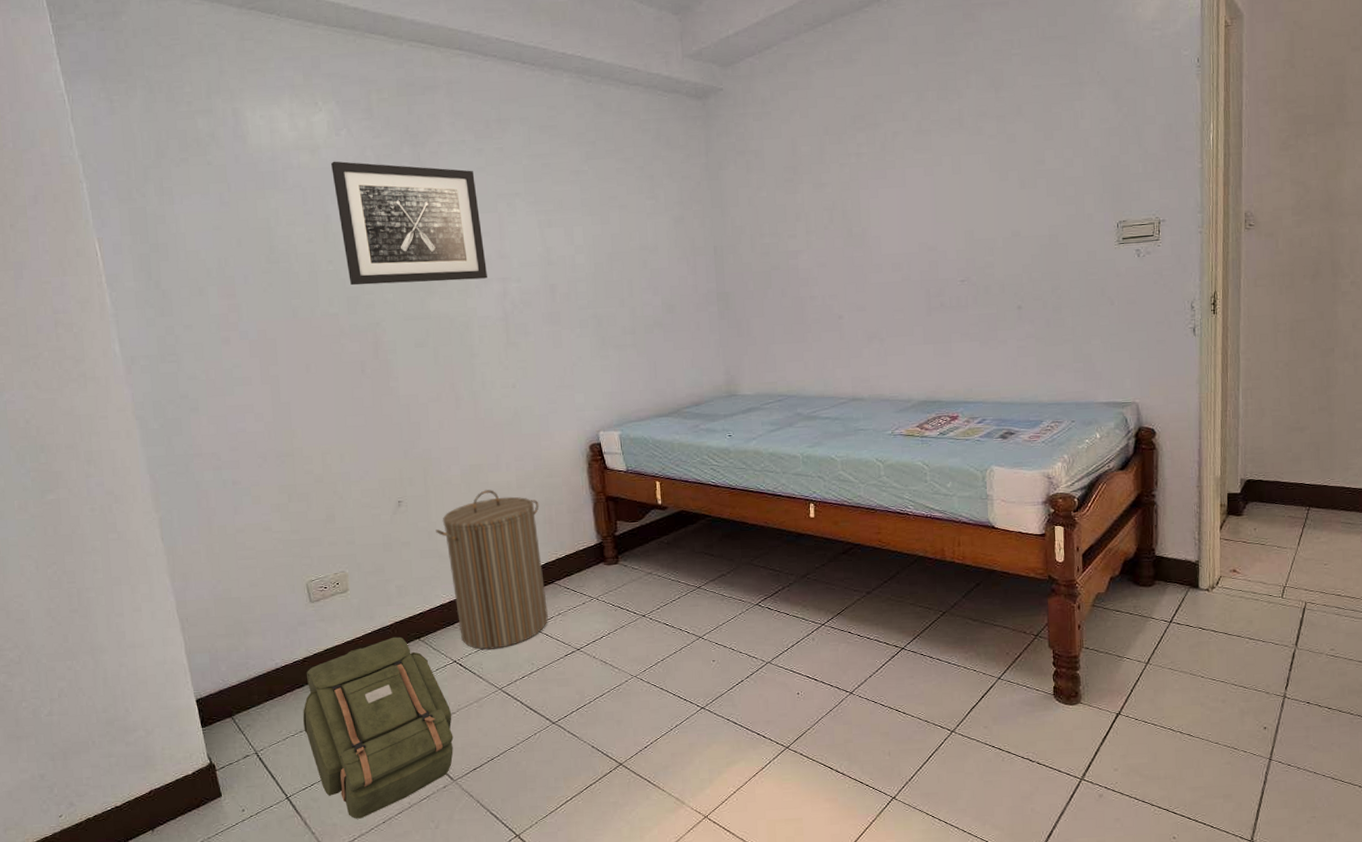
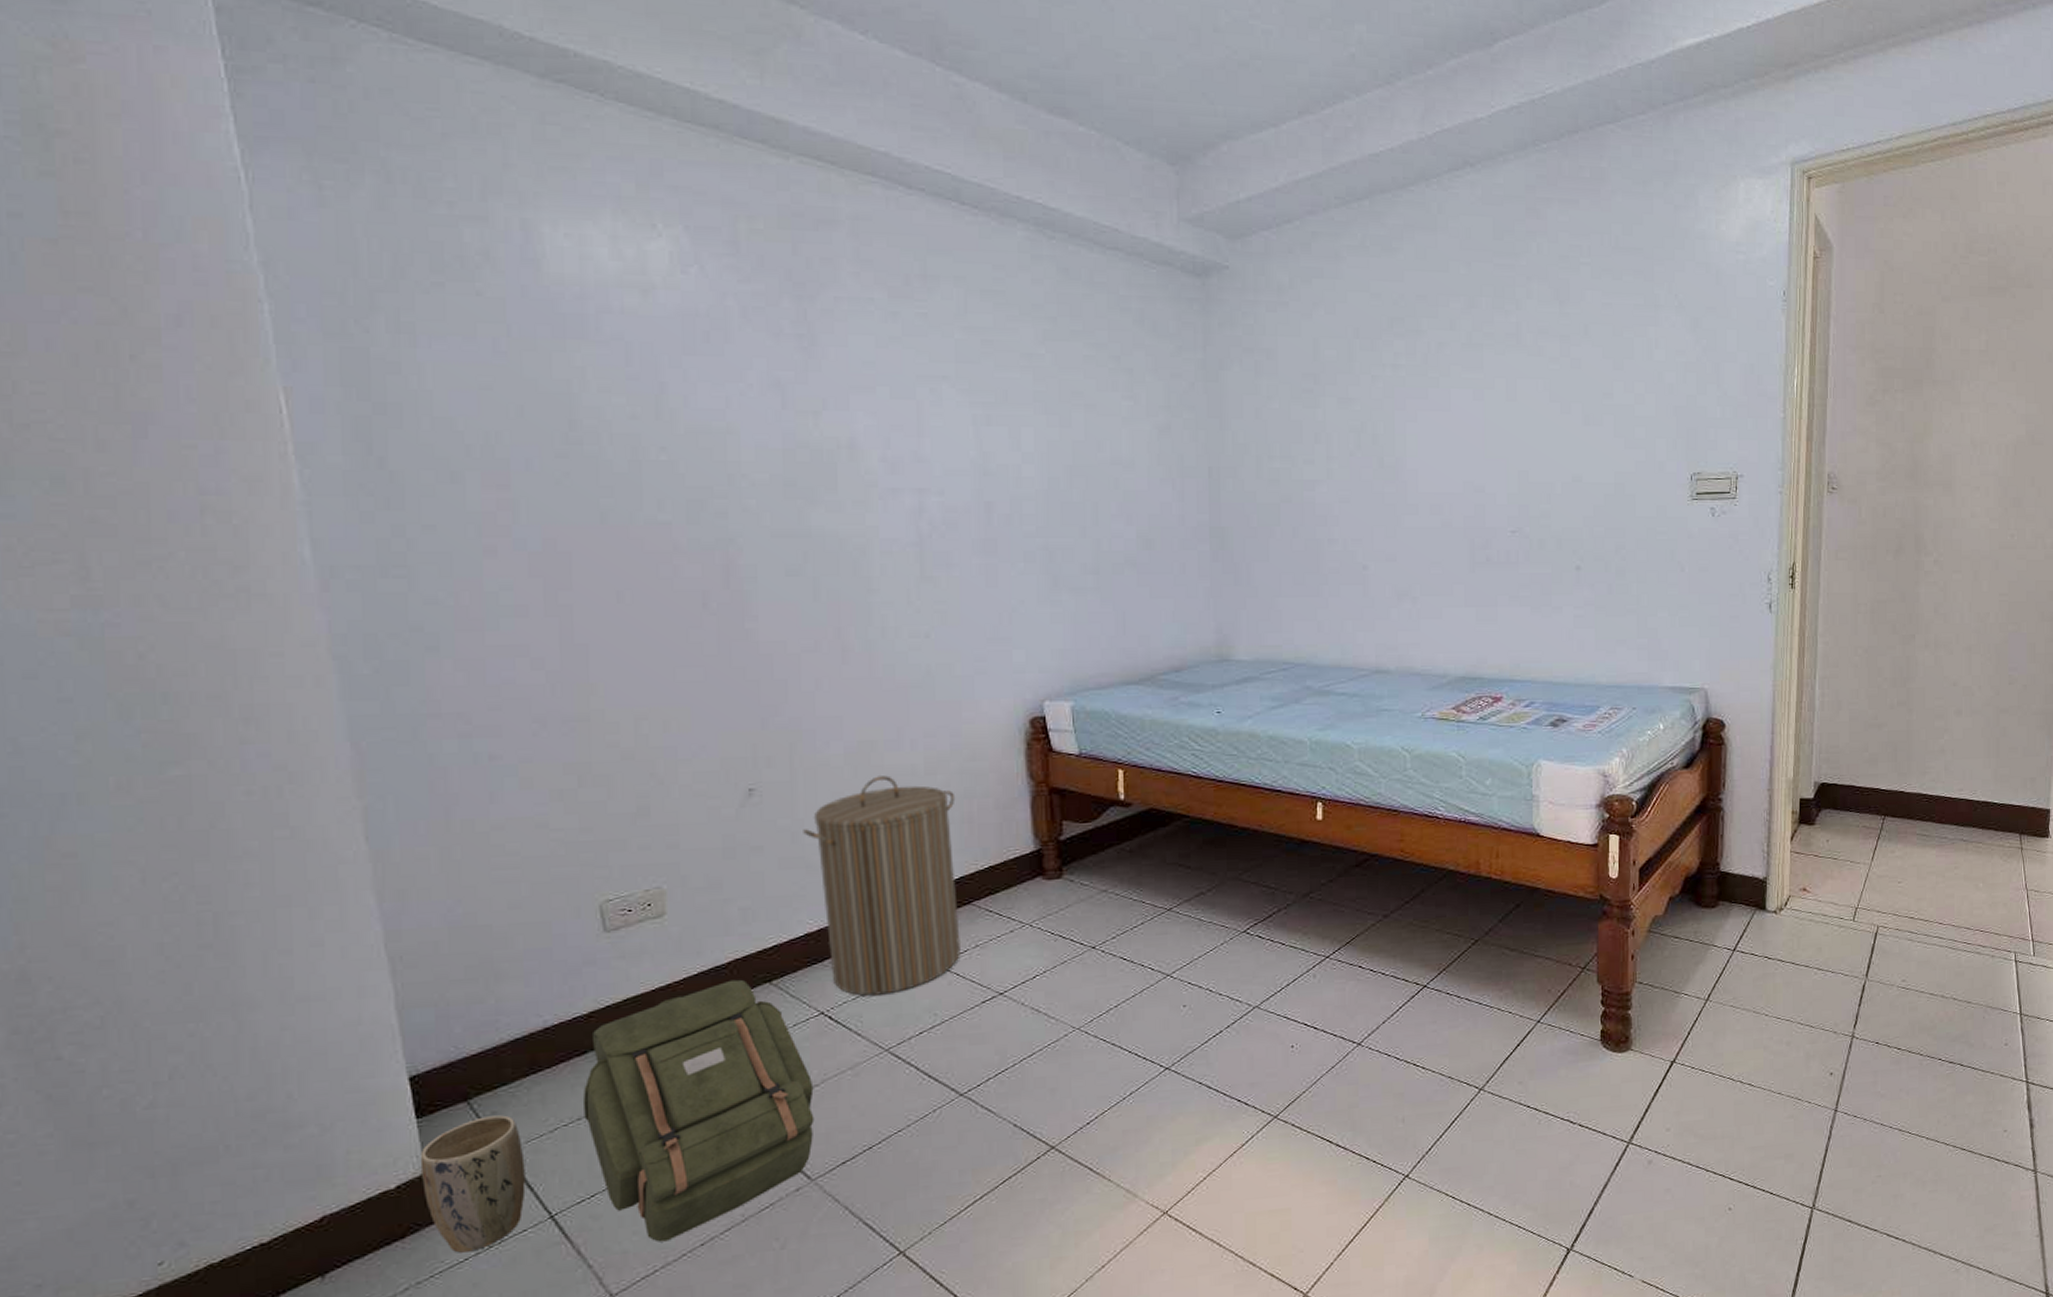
plant pot: none [205,727,271,819] -> present [420,1115,526,1253]
wall art: present [331,161,487,286] -> none [672,308,897,488]

